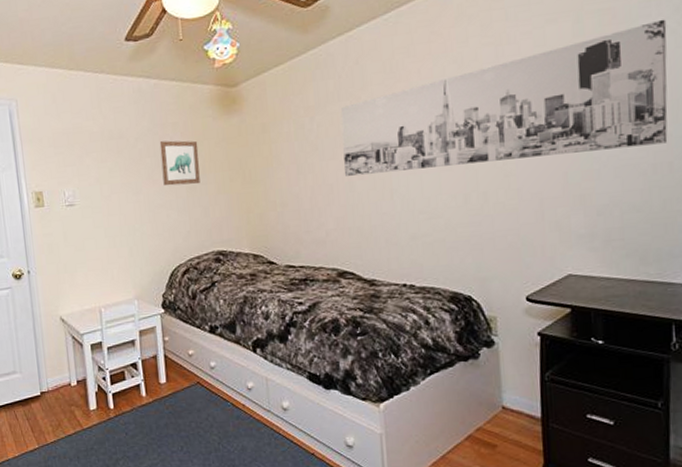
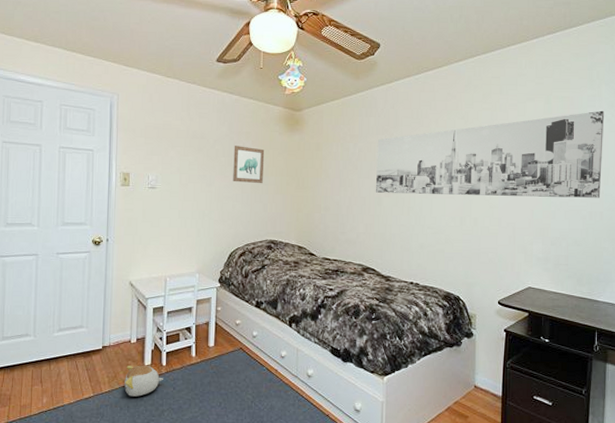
plush toy: none [70,409,113,446] -> present [124,365,163,397]

